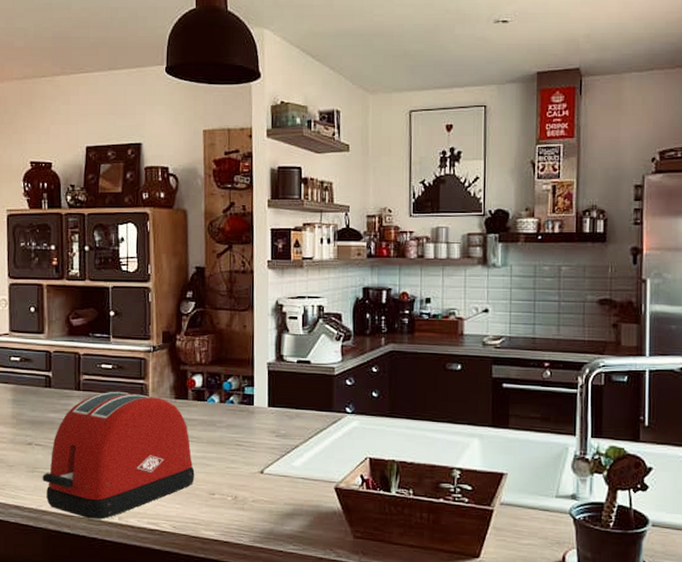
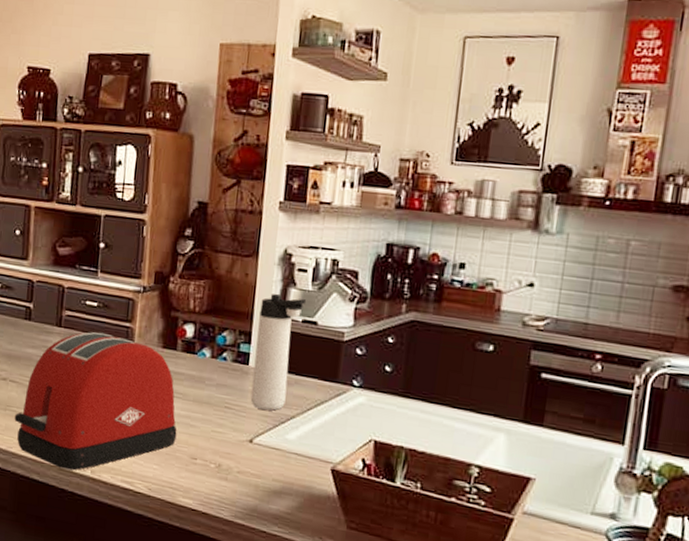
thermos bottle: none [258,341,299,444] -> present [250,294,307,411]

